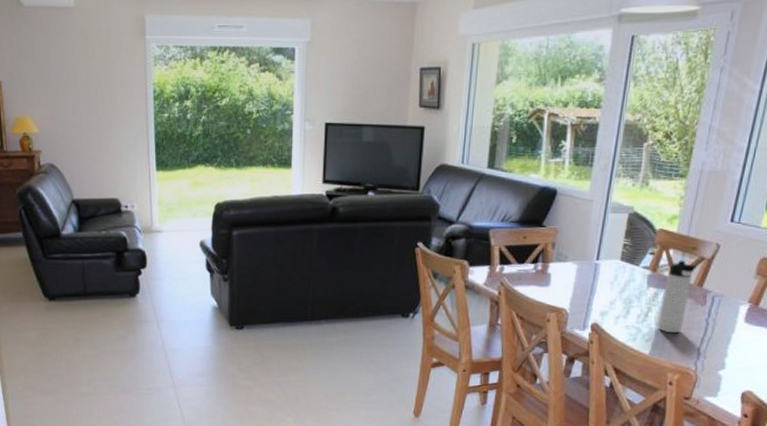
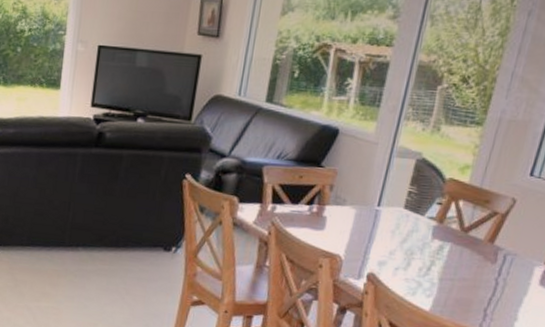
thermos bottle: present [658,260,697,334] -> none [441,213,489,291]

